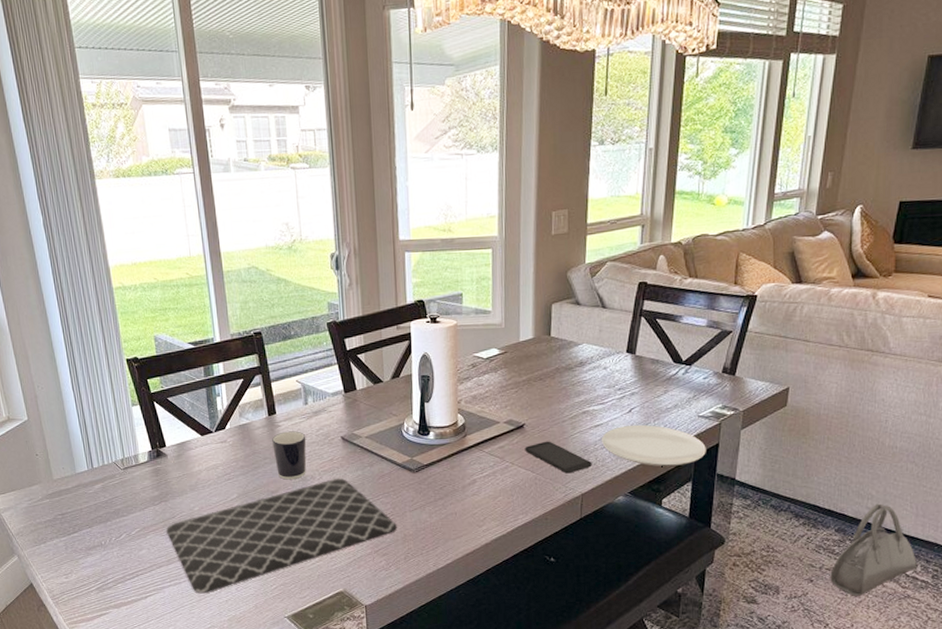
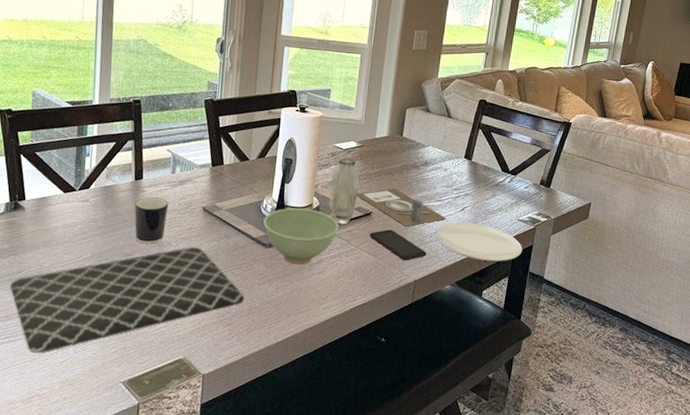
bowl: none [407,427,490,488] -> present [263,208,340,265]
vase: none [474,368,507,441] -> present [329,158,359,225]
place setting: none [505,395,612,436] -> present [357,188,447,227]
handbag: present [830,503,917,597] -> none [613,308,680,390]

